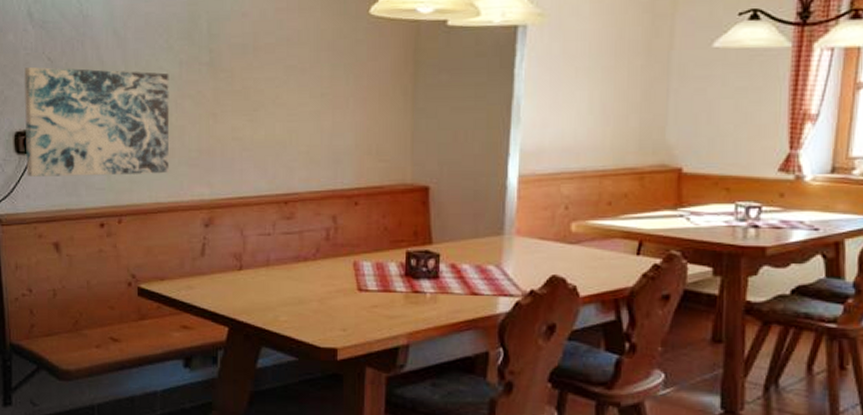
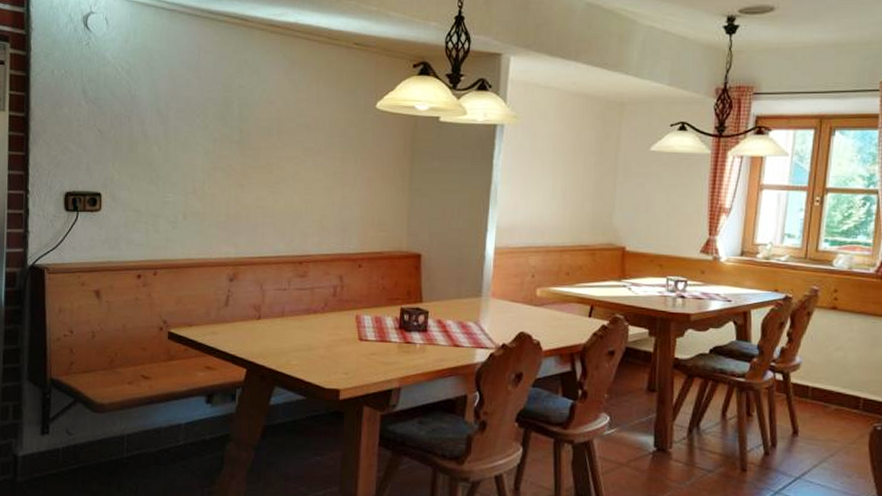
wall art: present [24,66,170,177] -> none [74,136,204,234]

